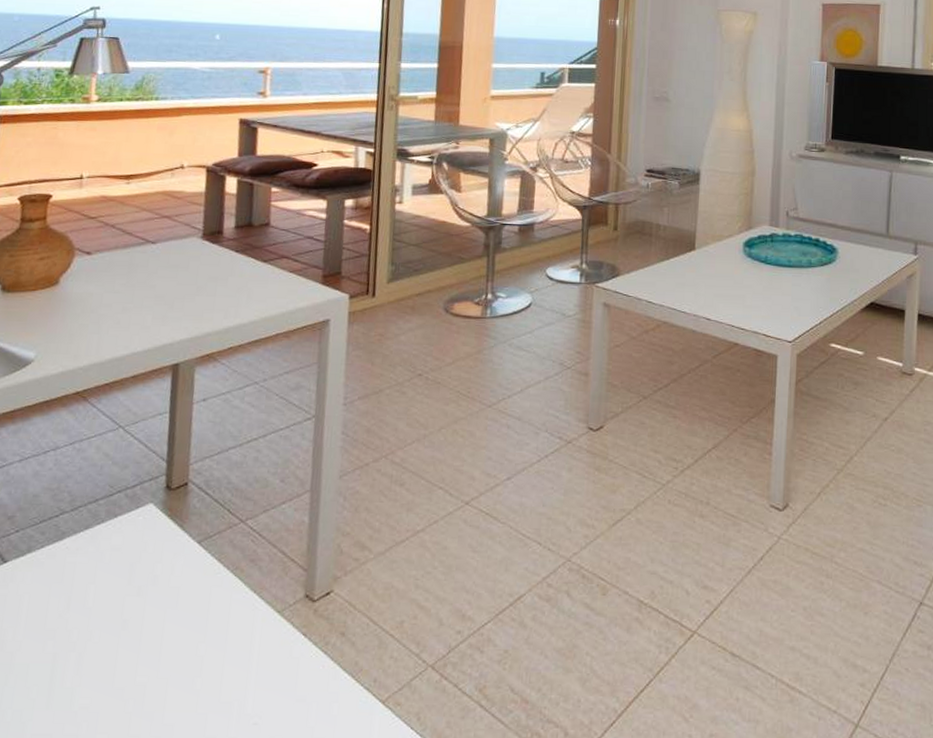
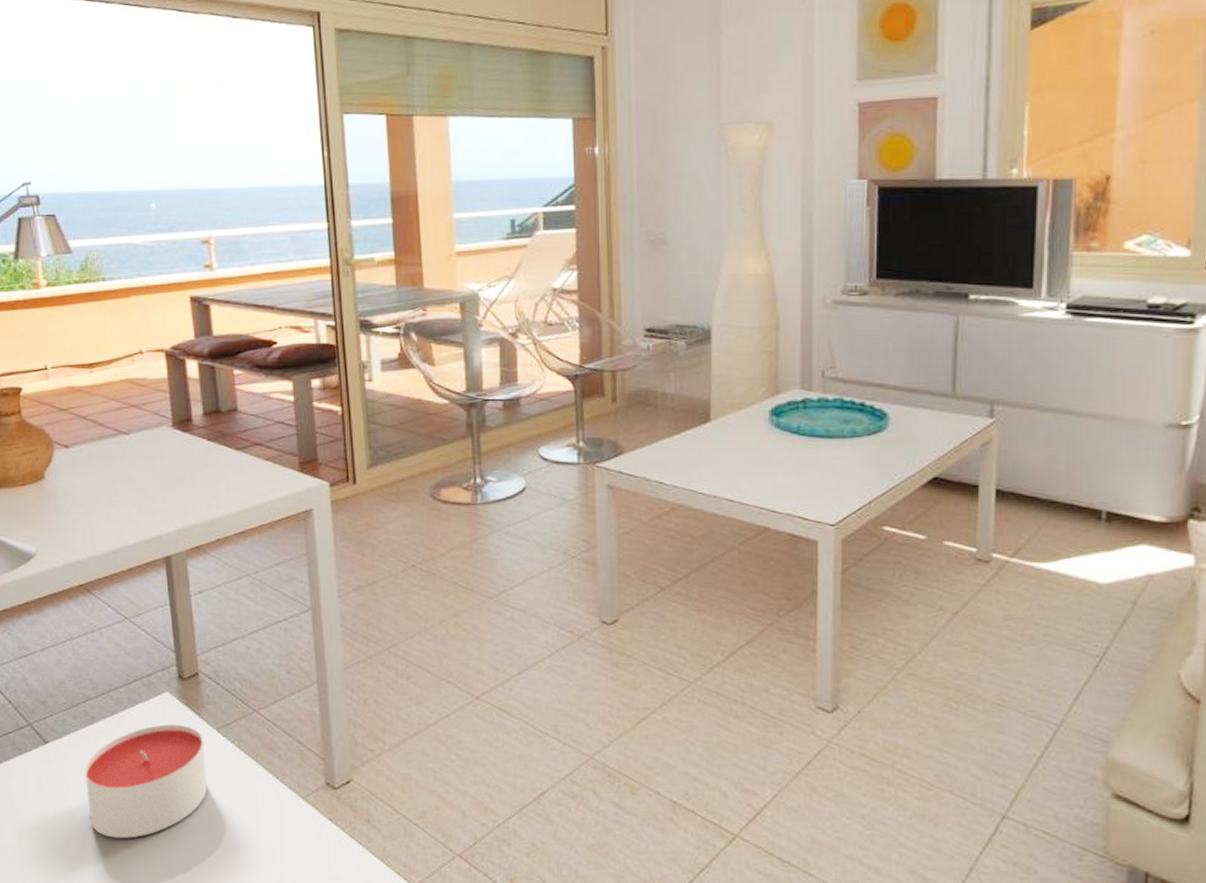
candle: none [39,538,182,667] -> present [85,724,208,839]

